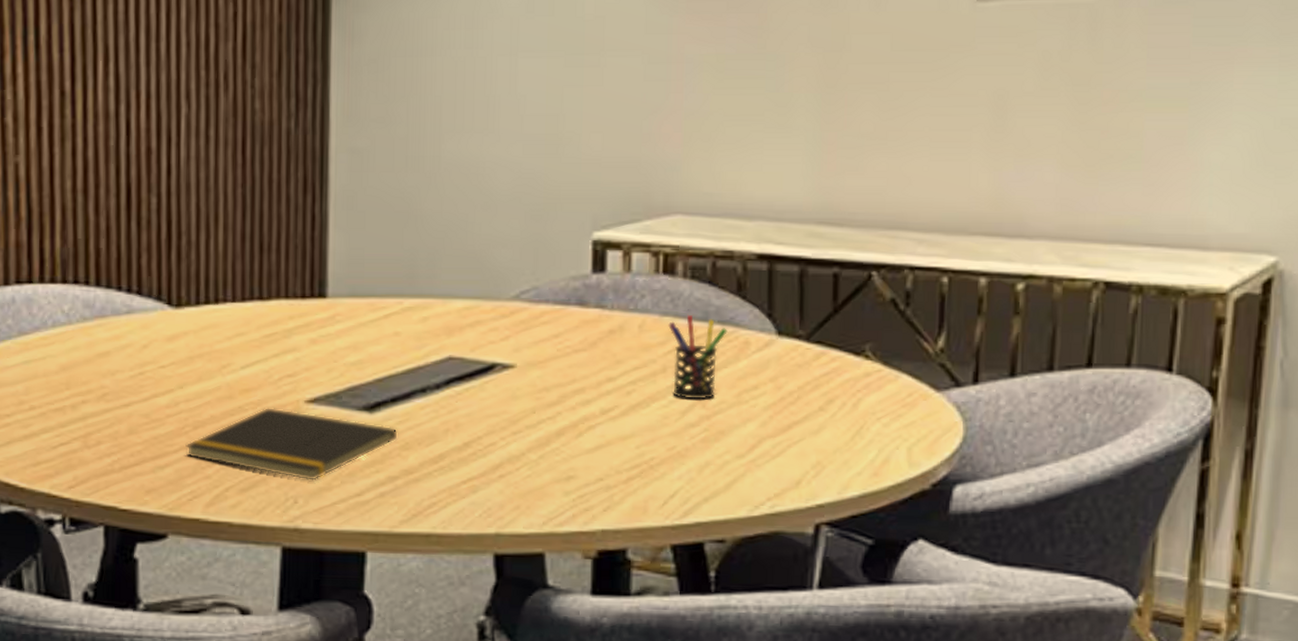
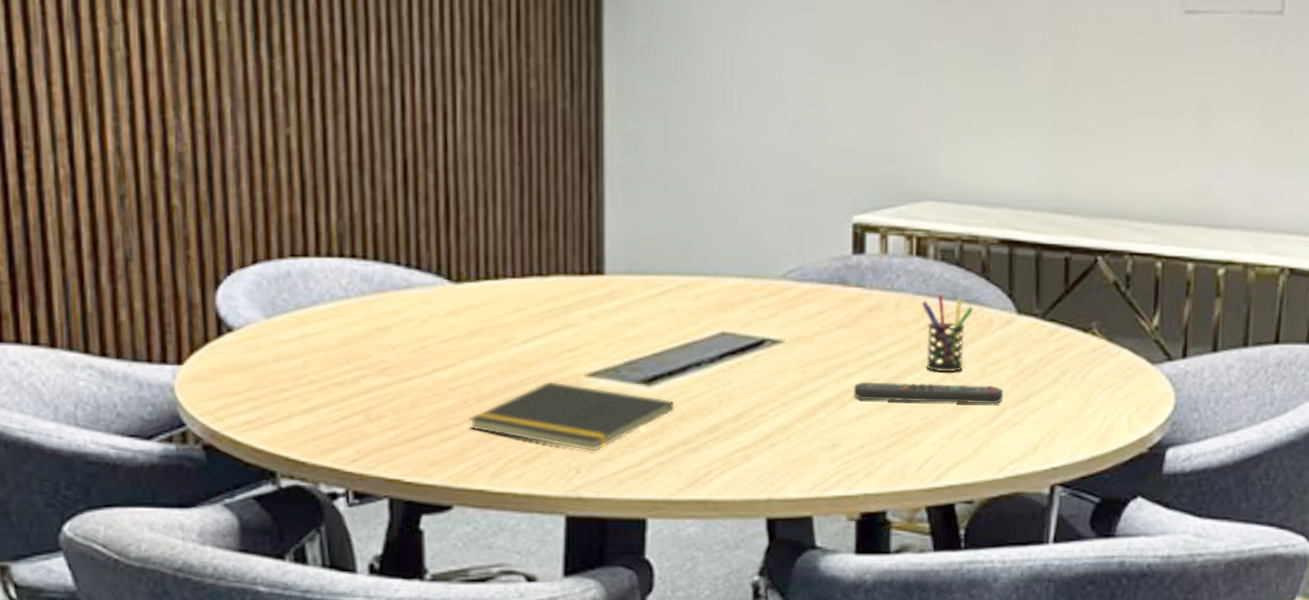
remote control: none [591,409,762,434] -> present [853,382,1004,404]

